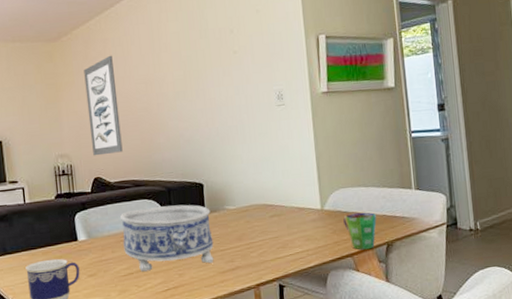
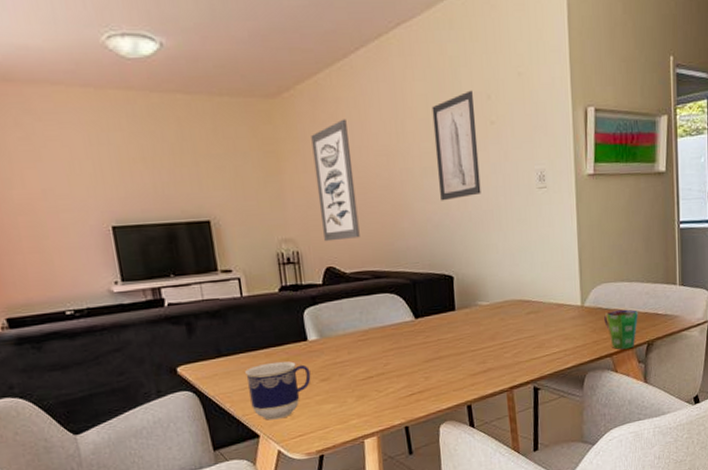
decorative bowl: present [120,204,214,272] -> none [358,299,464,375]
wall art: none [183,27,227,119] -> present [432,90,481,201]

